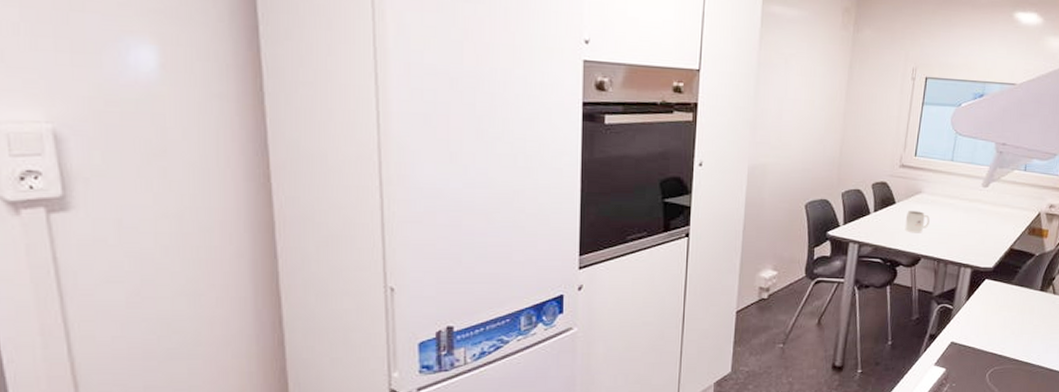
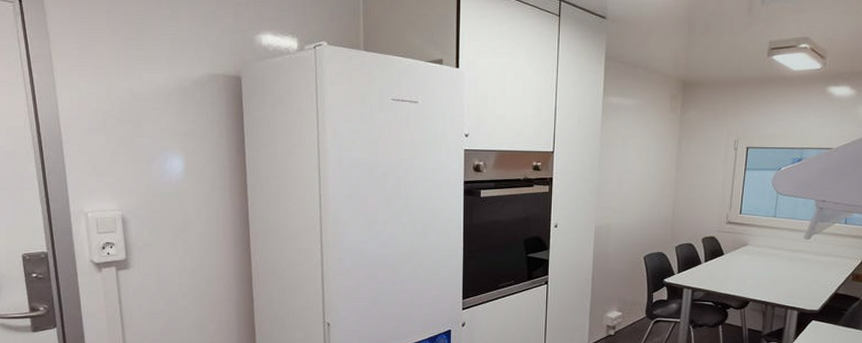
mug: present [905,211,930,233] -> none [733,261,756,280]

